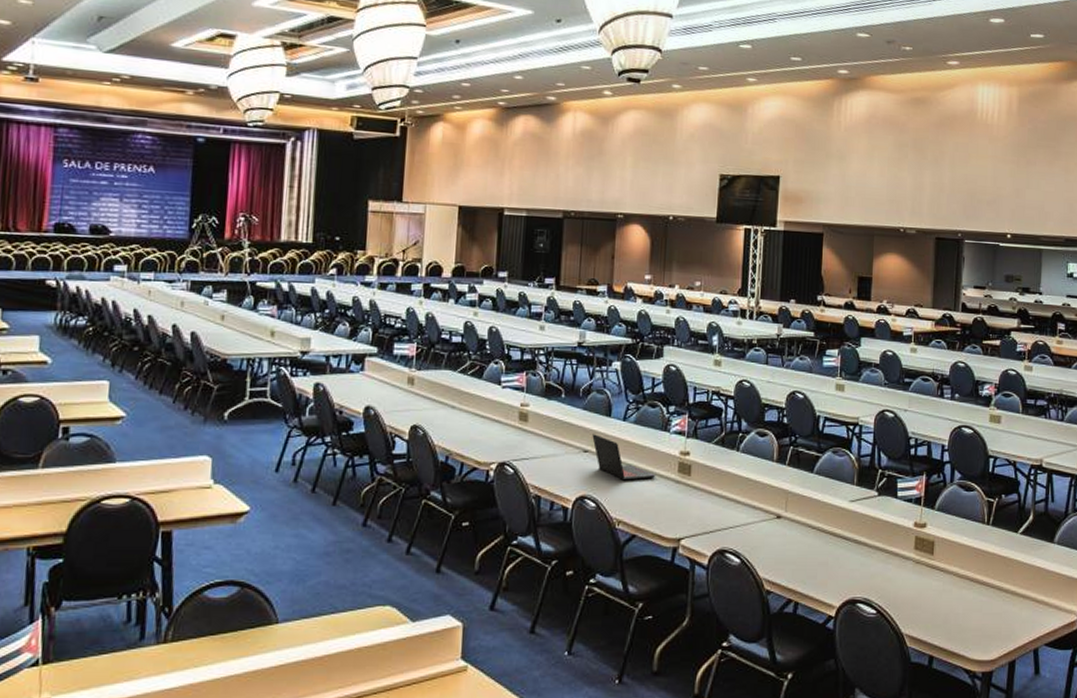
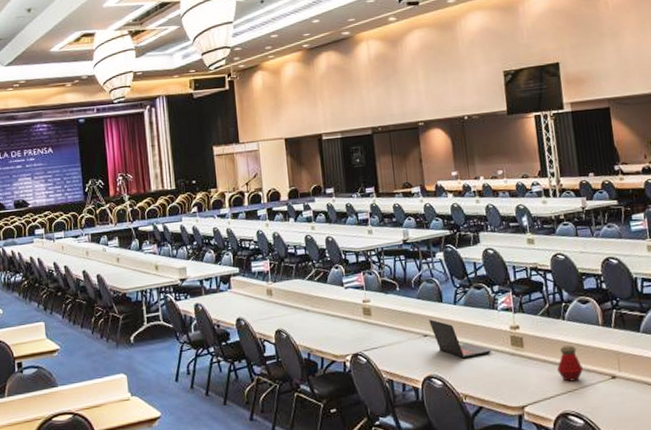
bottle: none [722,477,750,517] -> present [557,344,584,382]

